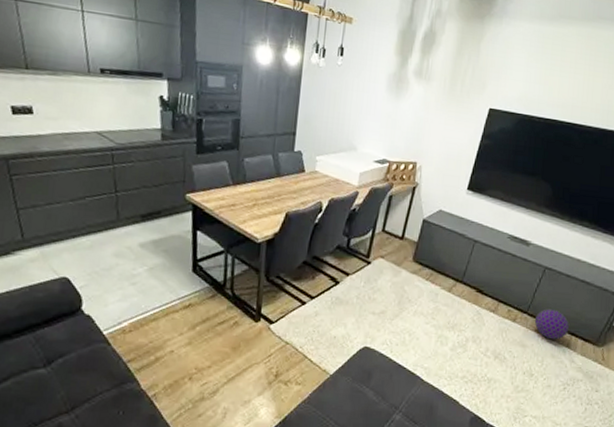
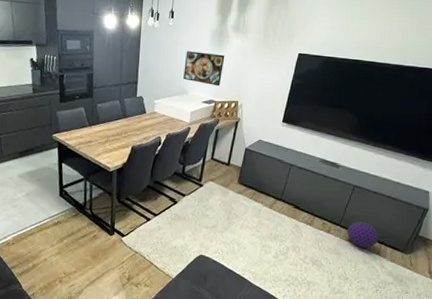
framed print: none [352,98,403,143] -> present [183,51,225,87]

